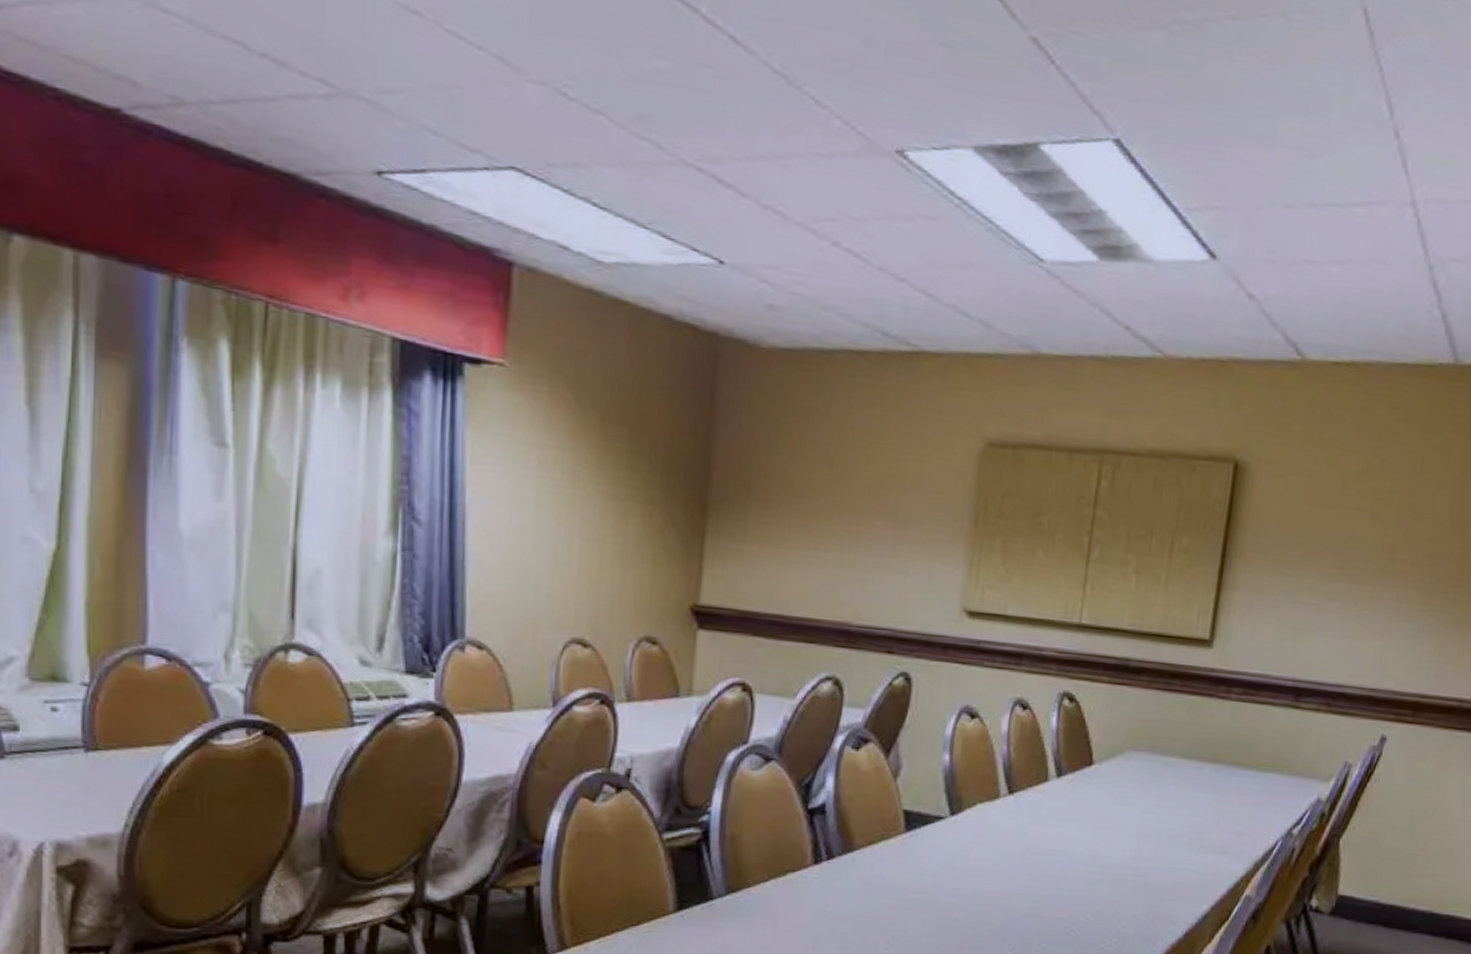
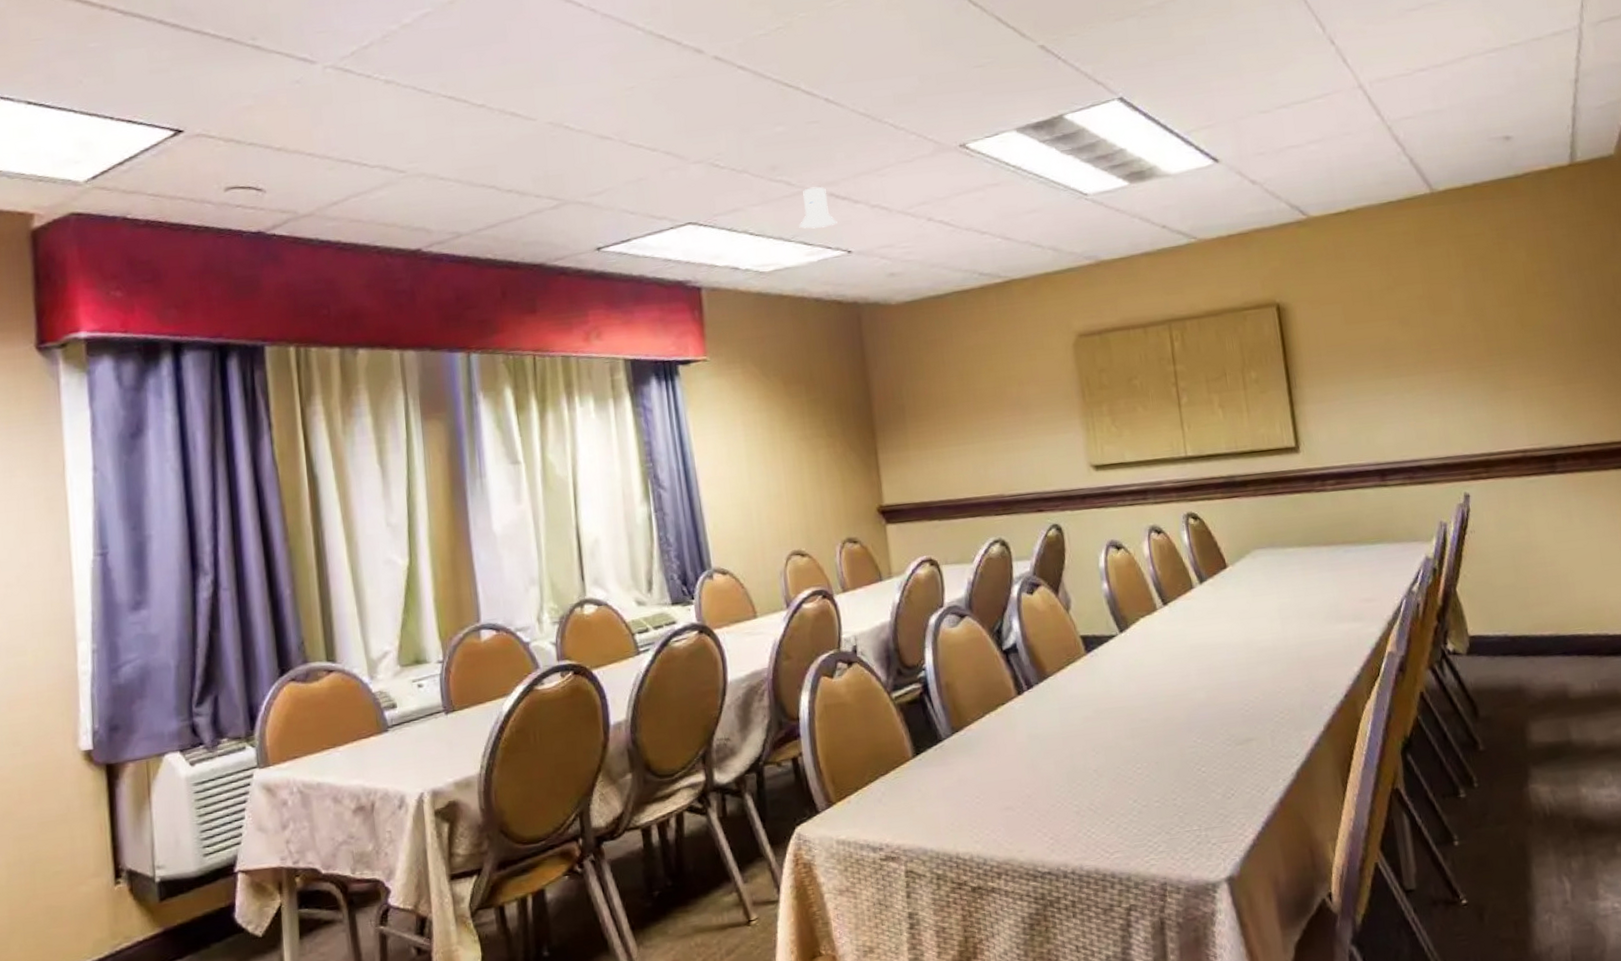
knight helmet: none [661,158,713,220] -> present [799,186,838,229]

